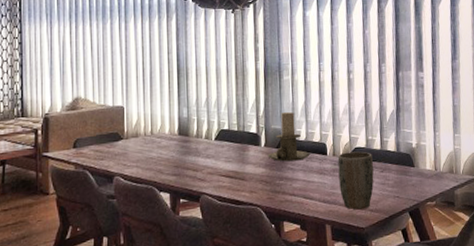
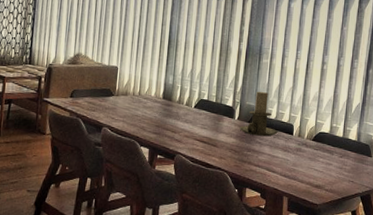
plant pot: present [337,151,374,210] -> none [300,135,334,188]

